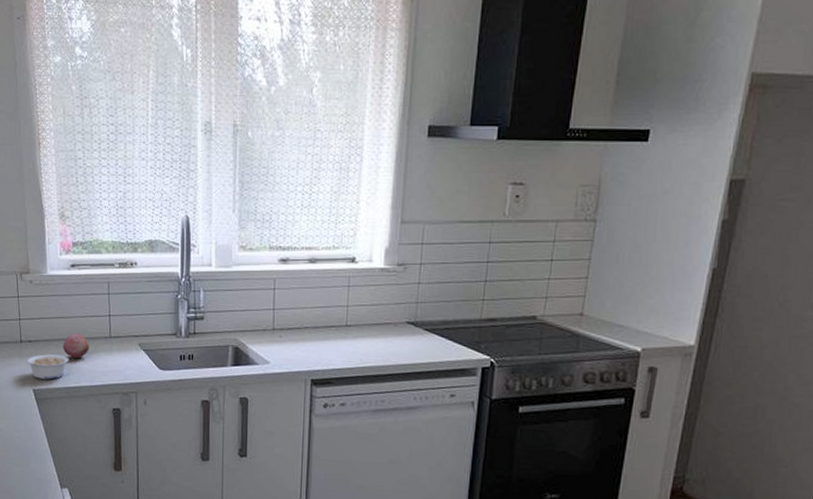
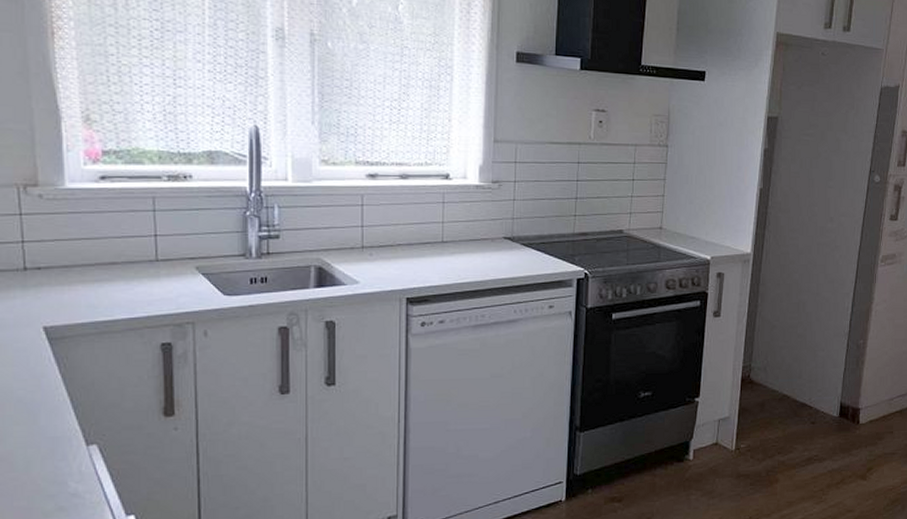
legume: present [27,354,69,380] -> none [34,283,98,314]
fruit: present [62,333,90,359] -> none [88,257,128,287]

